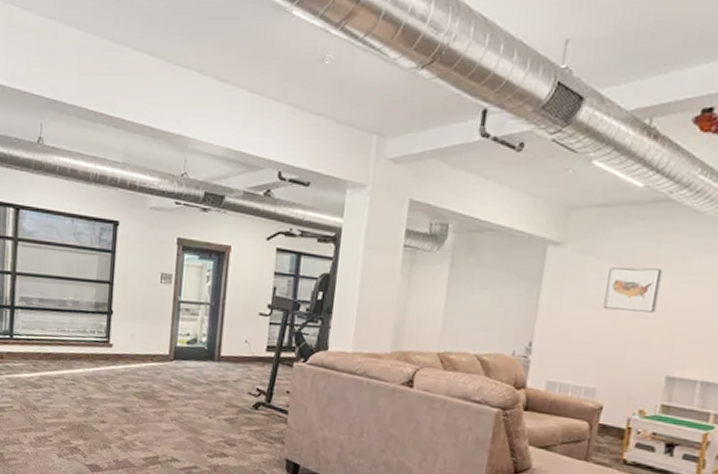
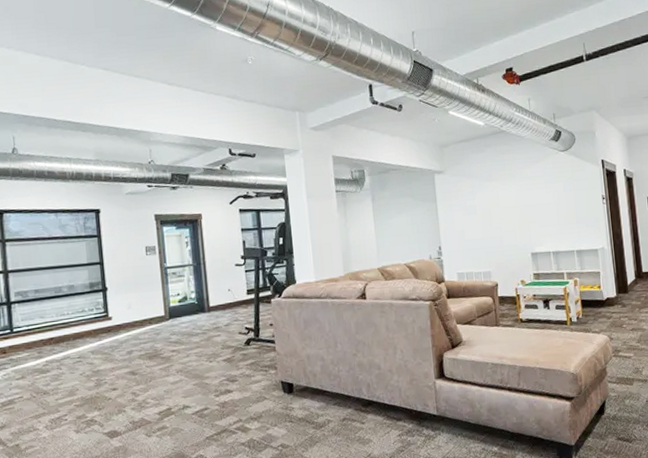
wall art: present [603,267,663,313] -> none [478,179,513,213]

